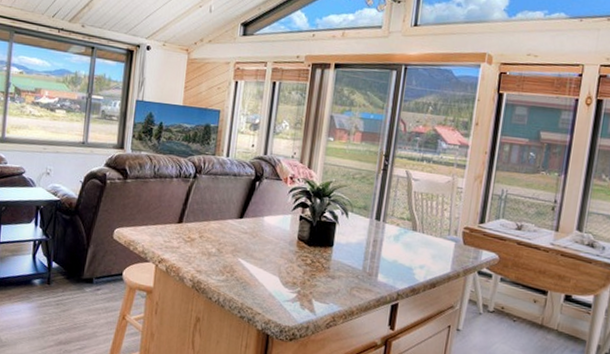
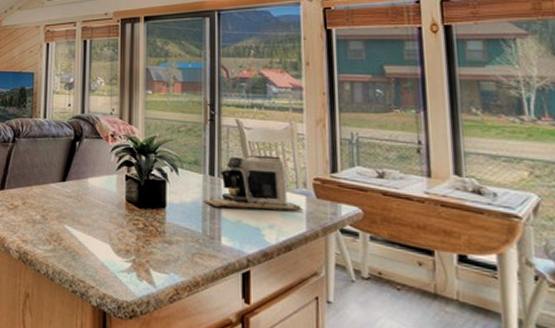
coffee maker: none [368,204,451,255] -> present [204,155,303,211]

